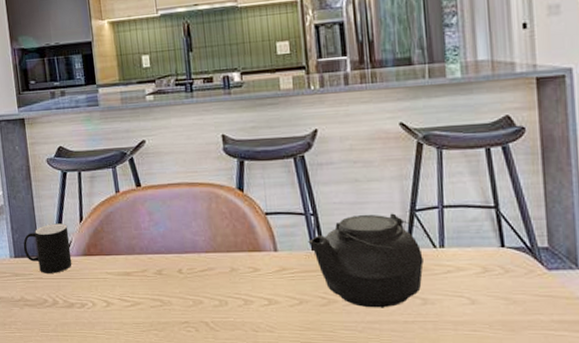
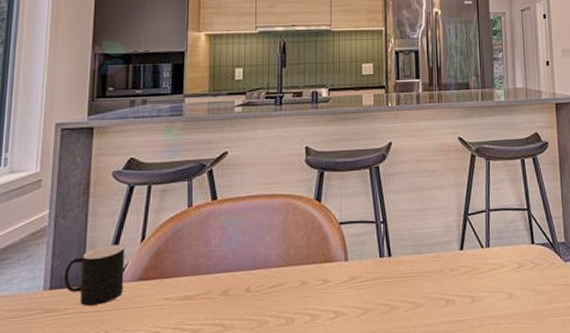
teapot: present [308,213,426,308] -> none [377,218,476,311]

